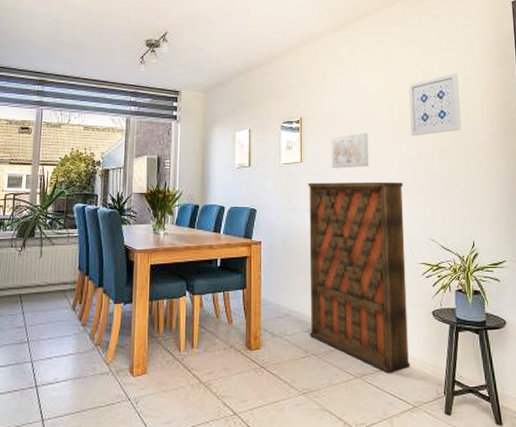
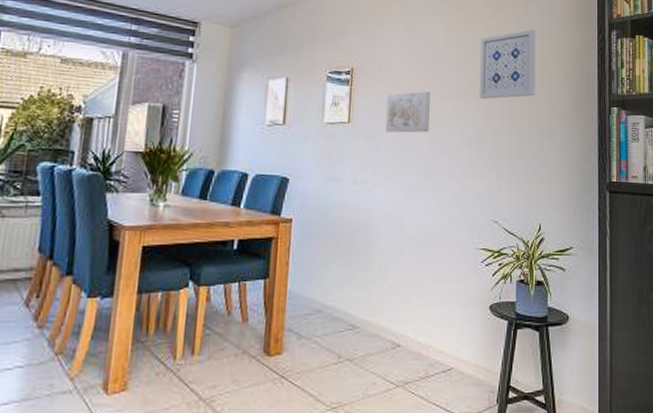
storage cabinet: present [308,181,410,374] -> none [345,148,467,381]

